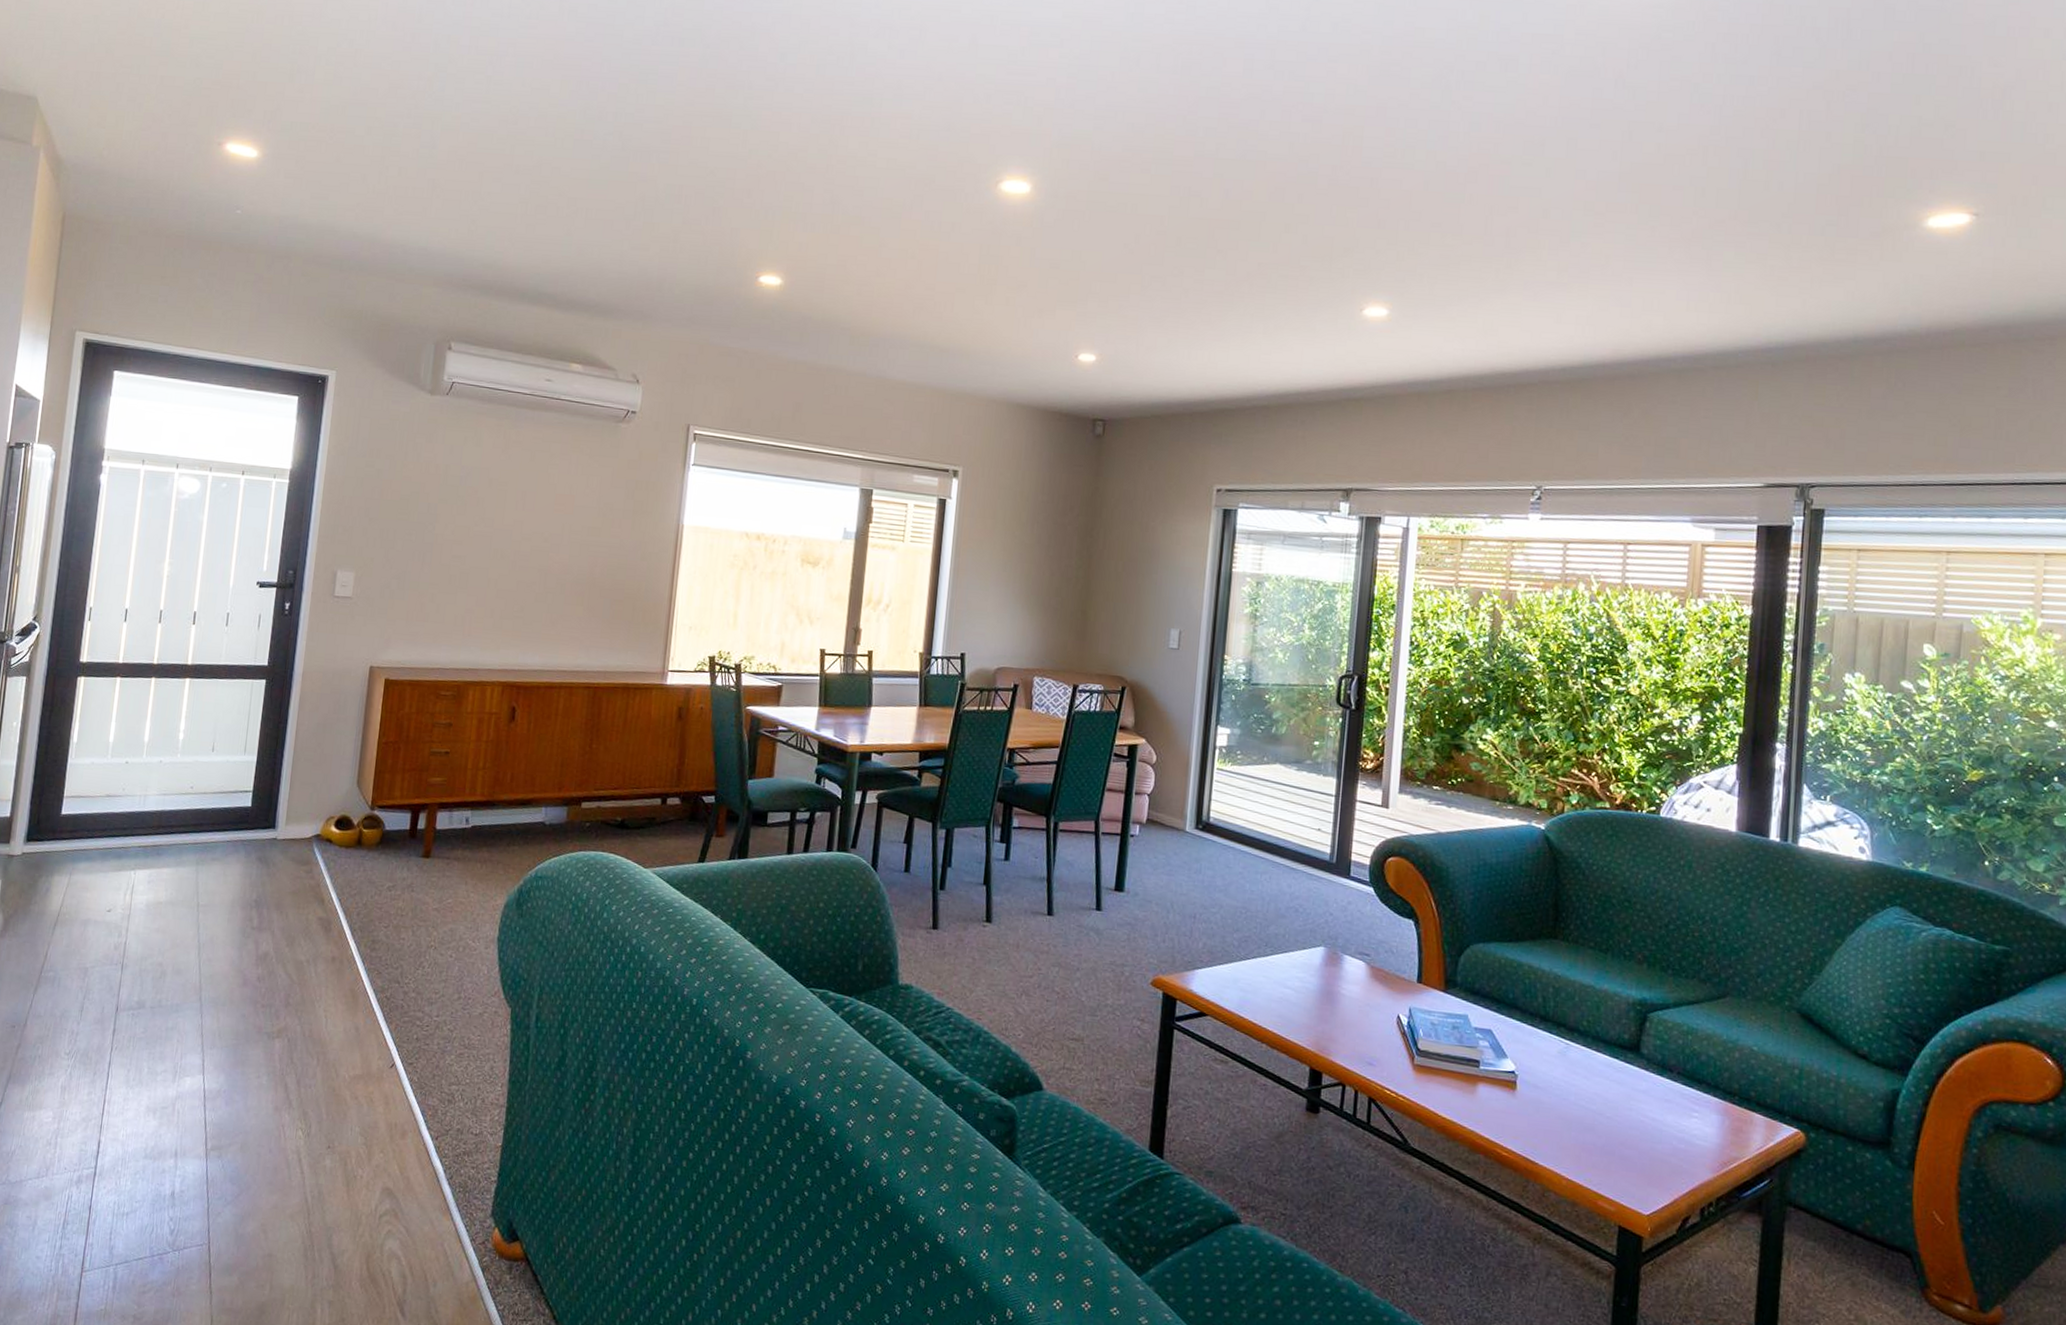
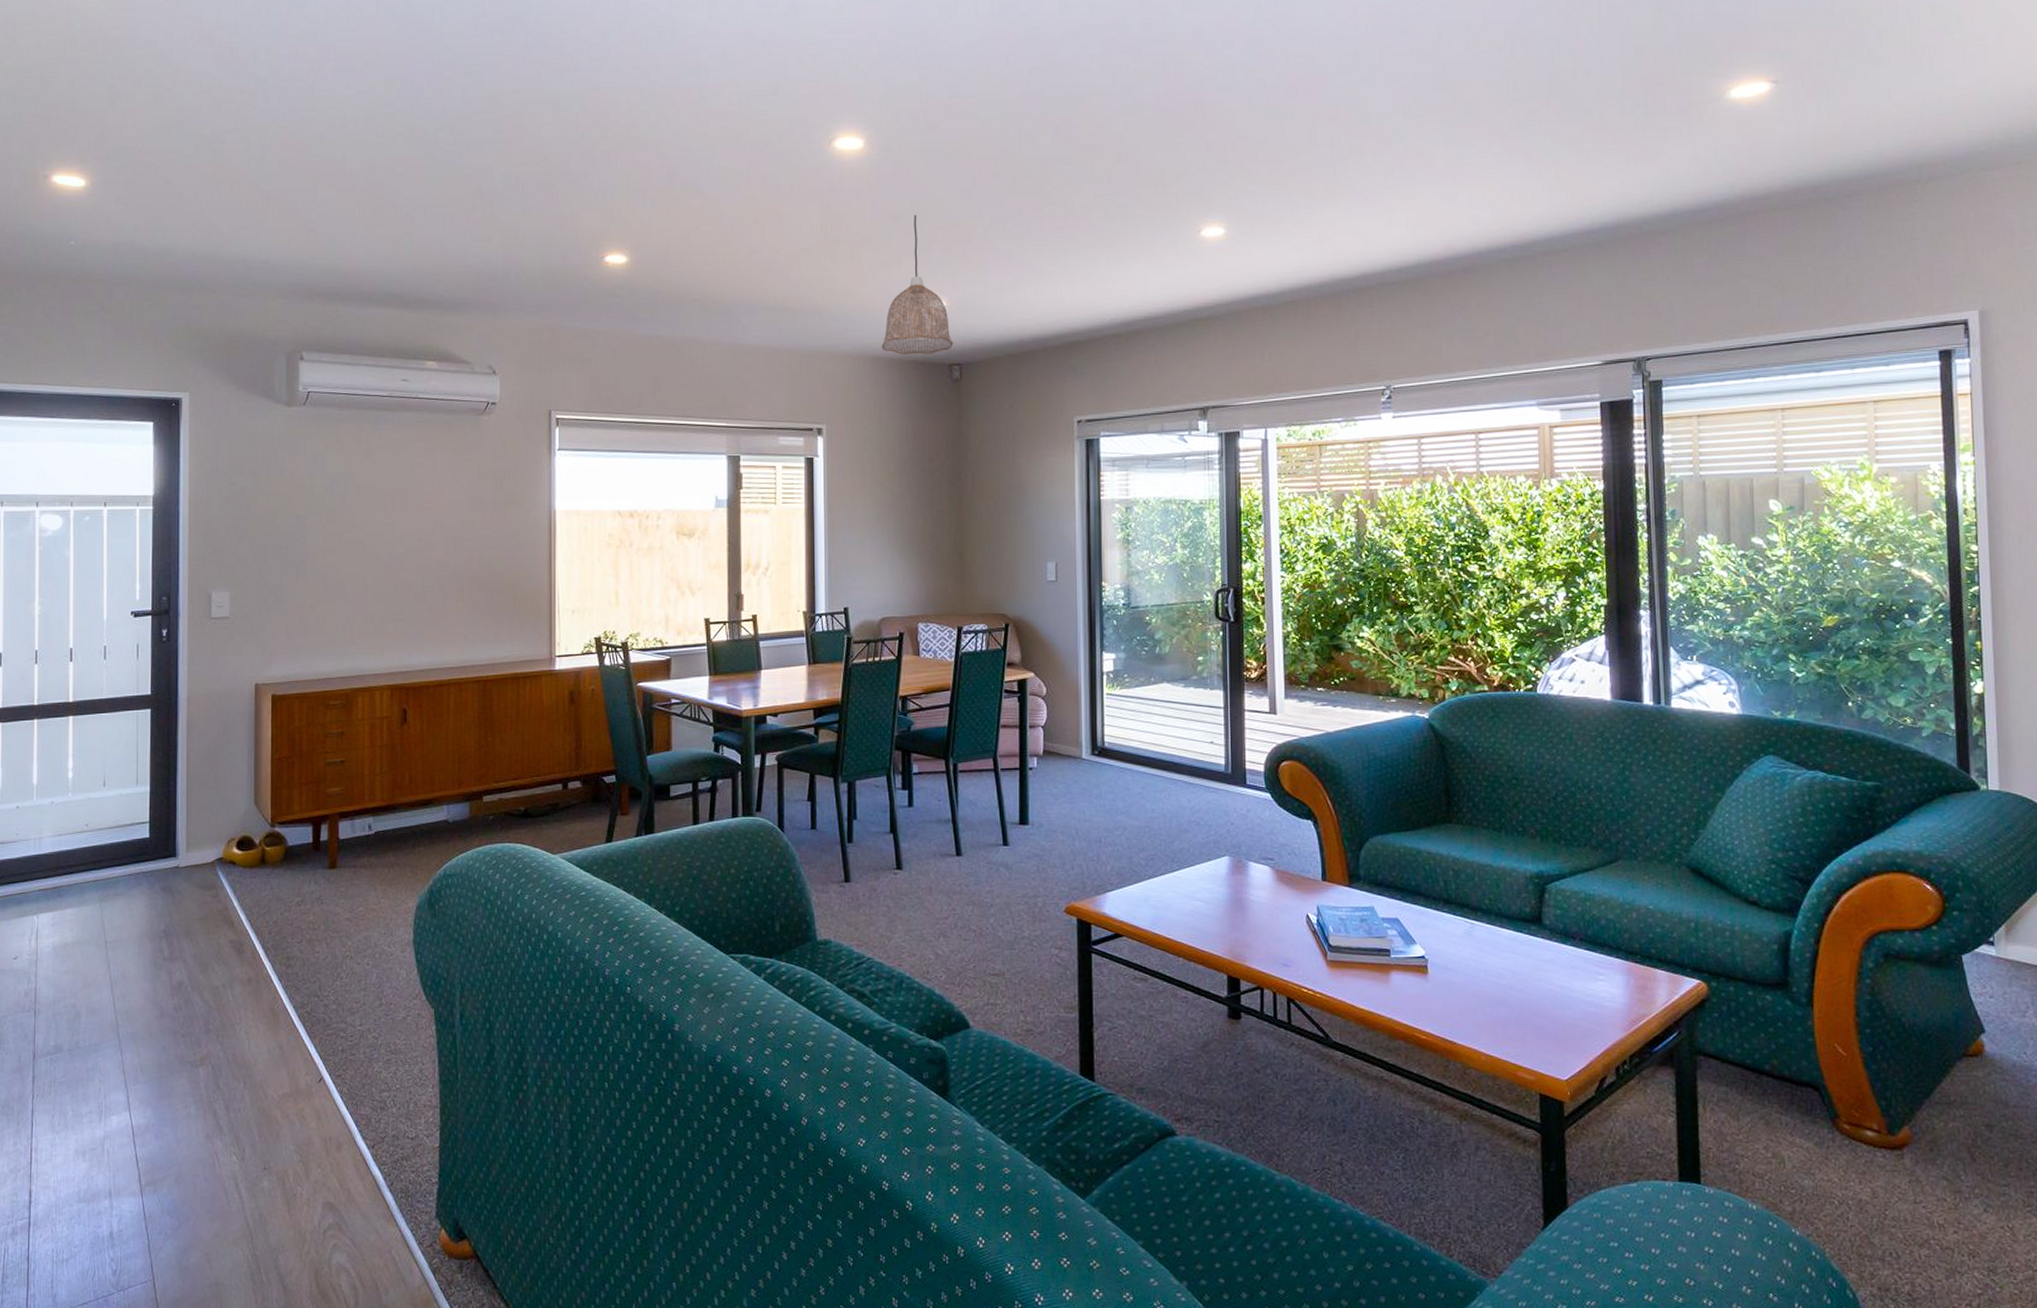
pendant lamp: none [1026,265,1100,407] -> present [881,215,954,355]

